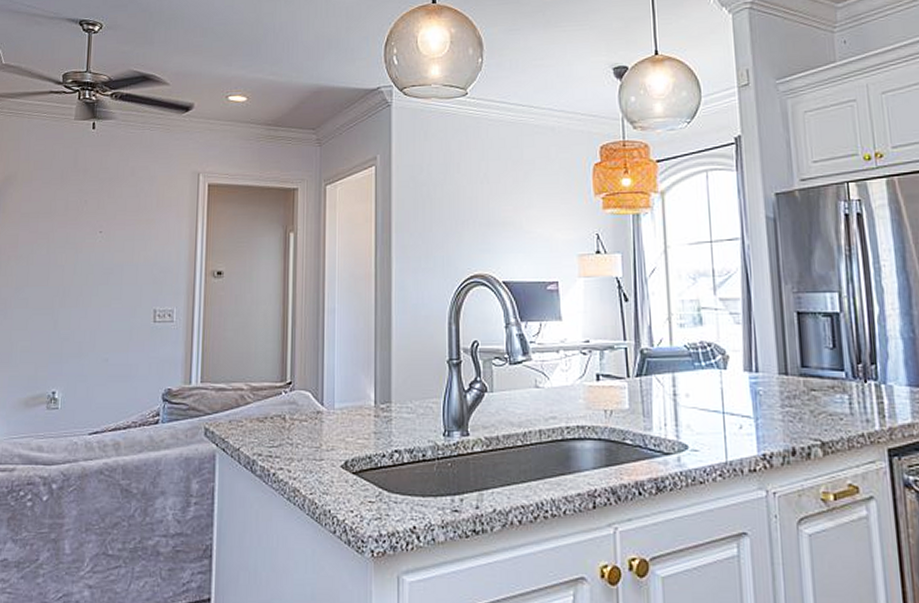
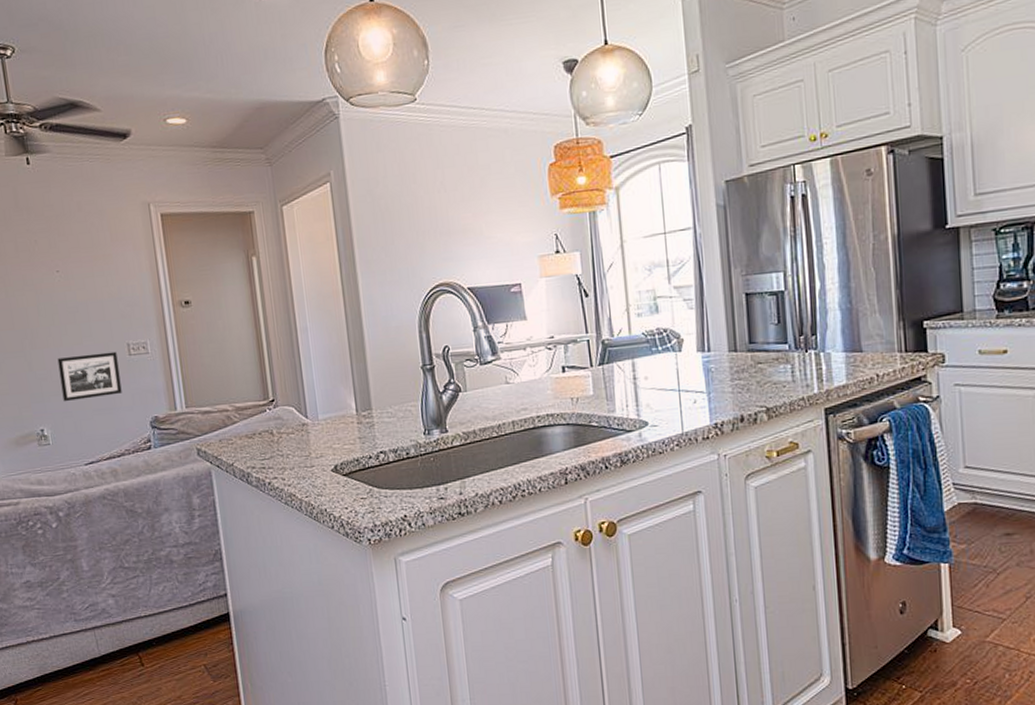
picture frame: none [80,317,142,365] -> present [57,351,122,402]

